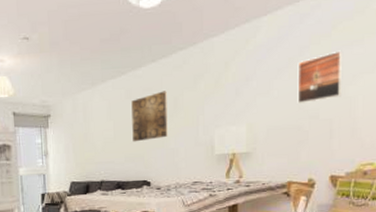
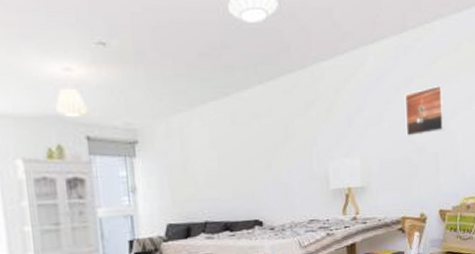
wall art: present [131,91,168,142] -> none [237,117,280,176]

